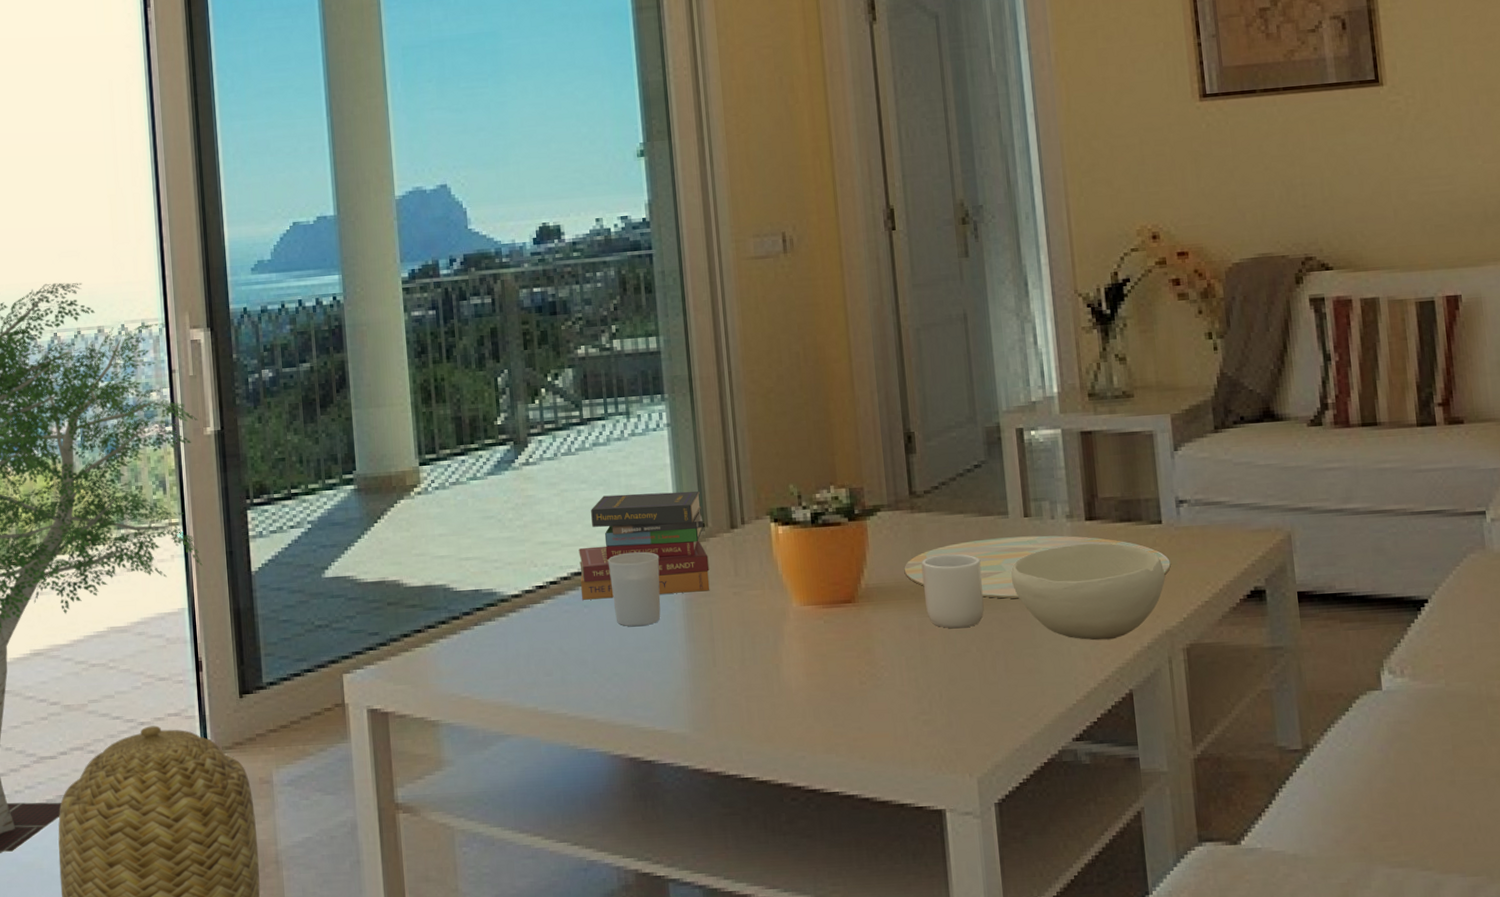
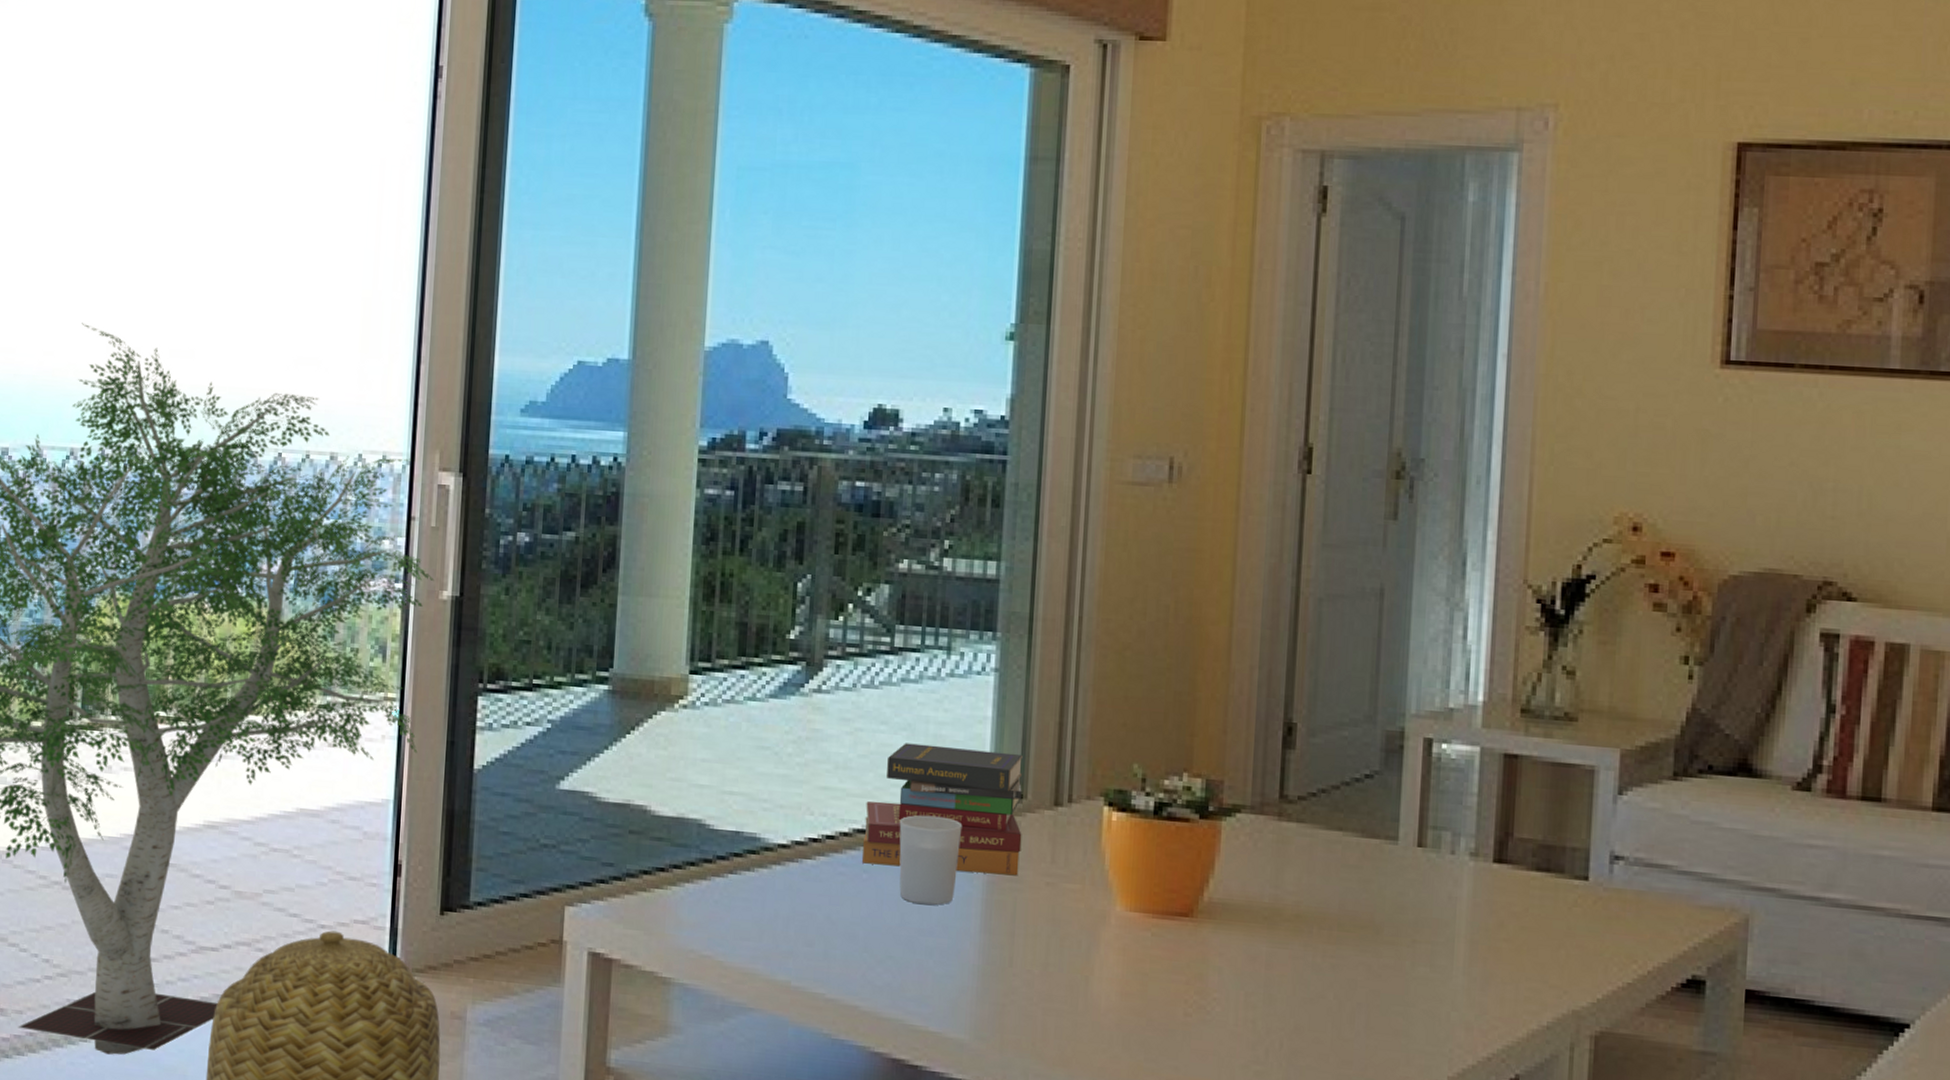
decorative tray: present [904,535,1171,599] -> none [1259,865,1592,944]
mug: present [921,553,984,629] -> none [1278,875,1355,969]
decorative bowl: present [1010,543,1166,641] -> none [1389,888,1583,1011]

